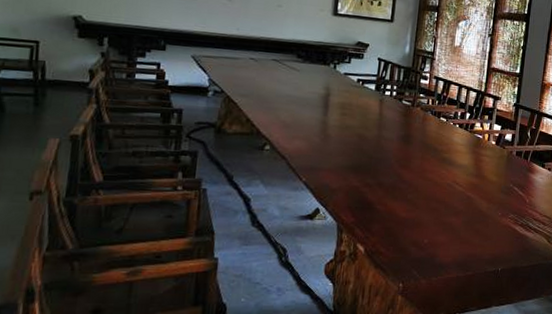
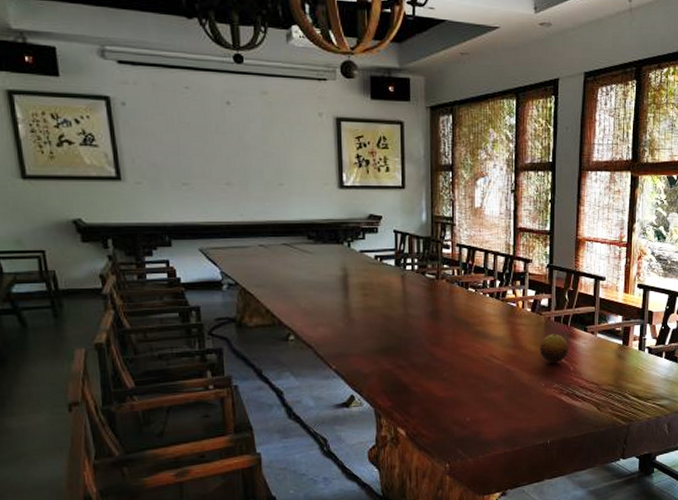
fruit: none [499,167,527,194] -> present [540,333,568,363]

